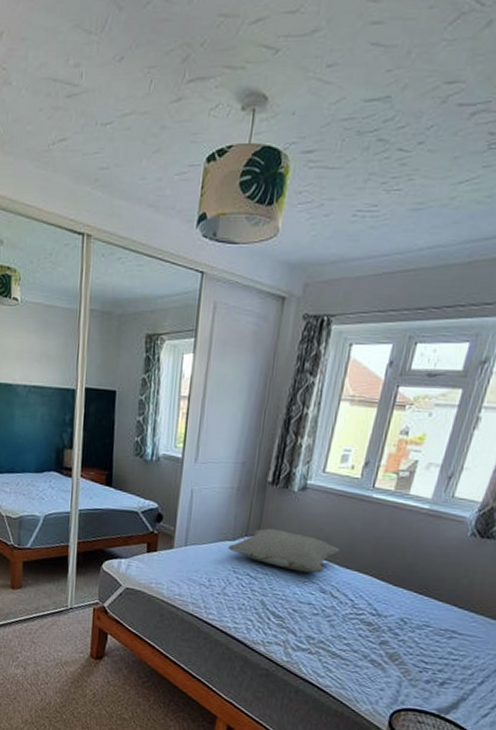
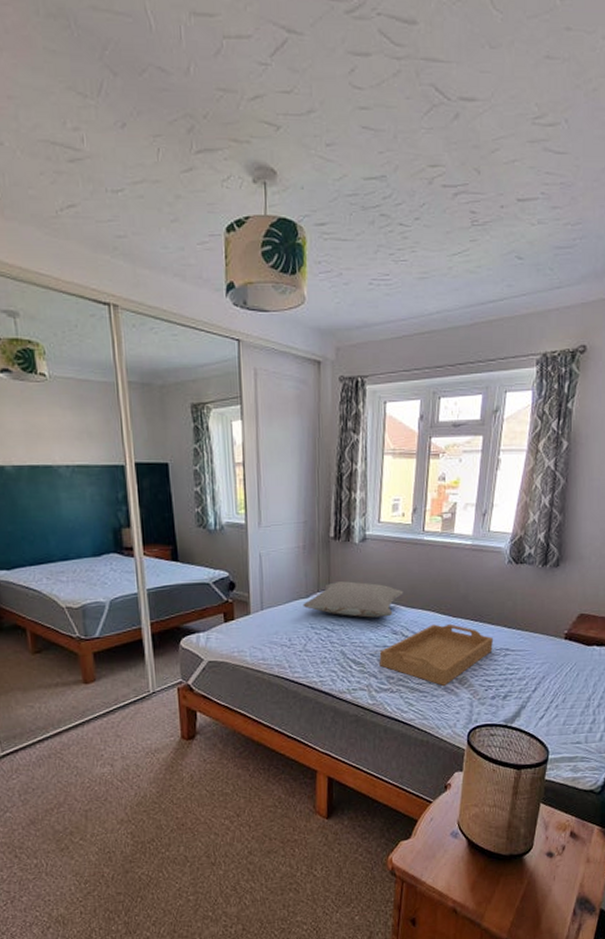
serving tray: none [300,589,438,658] -> present [379,623,493,686]

